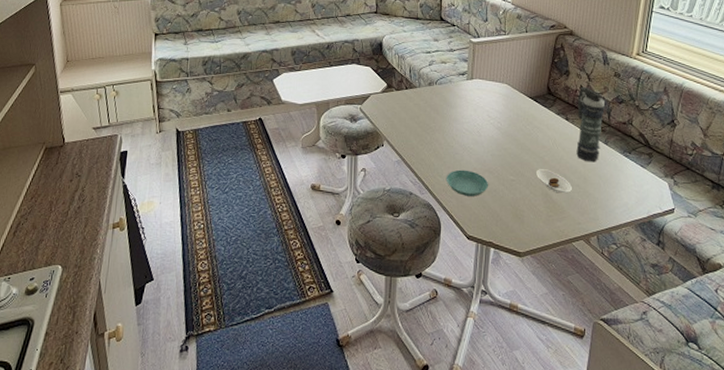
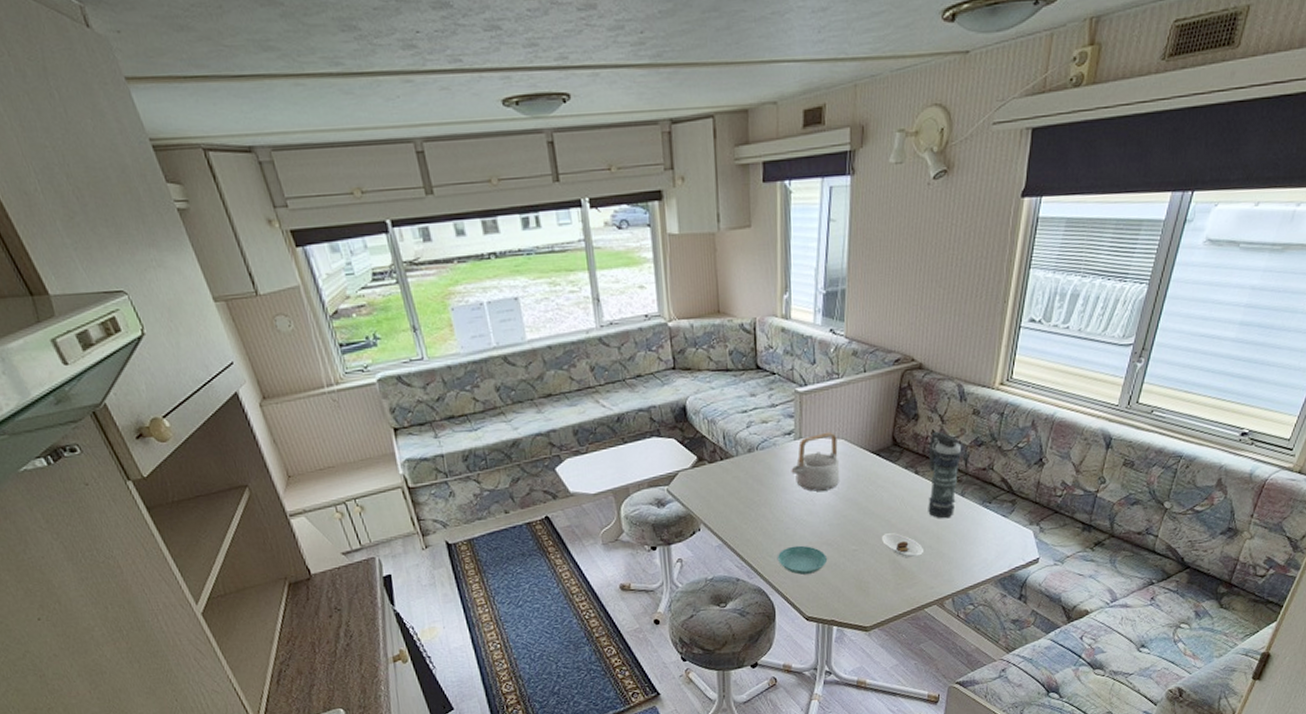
teapot: none [462,76,503,125] -> present [791,432,840,492]

